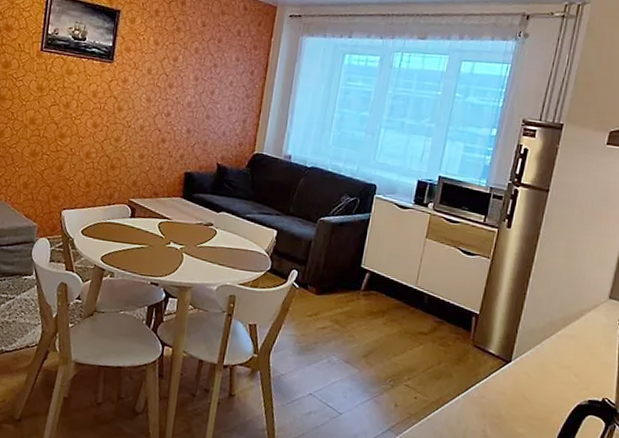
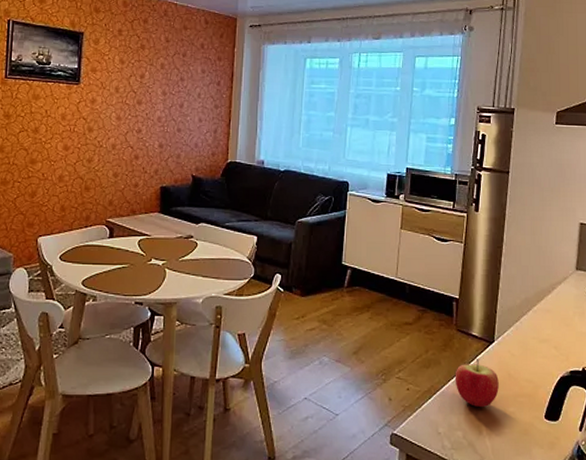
apple: none [465,376,512,425] -> present [455,359,499,407]

